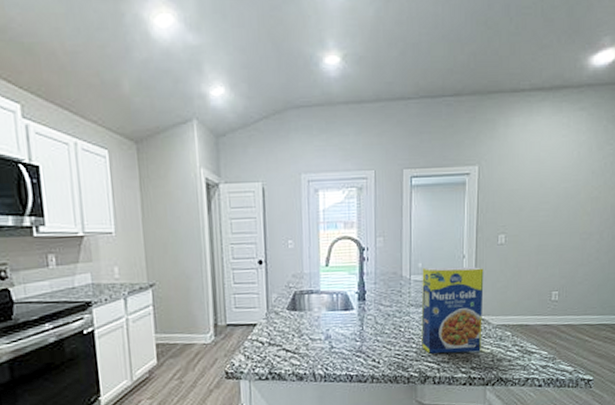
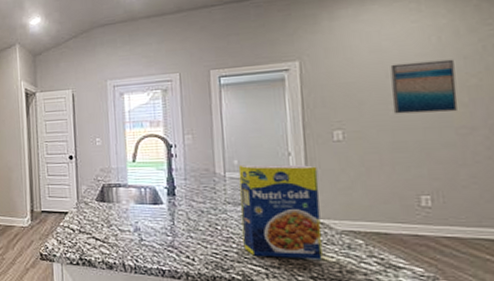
wall art: none [542,173,585,220] -> present [390,59,458,114]

